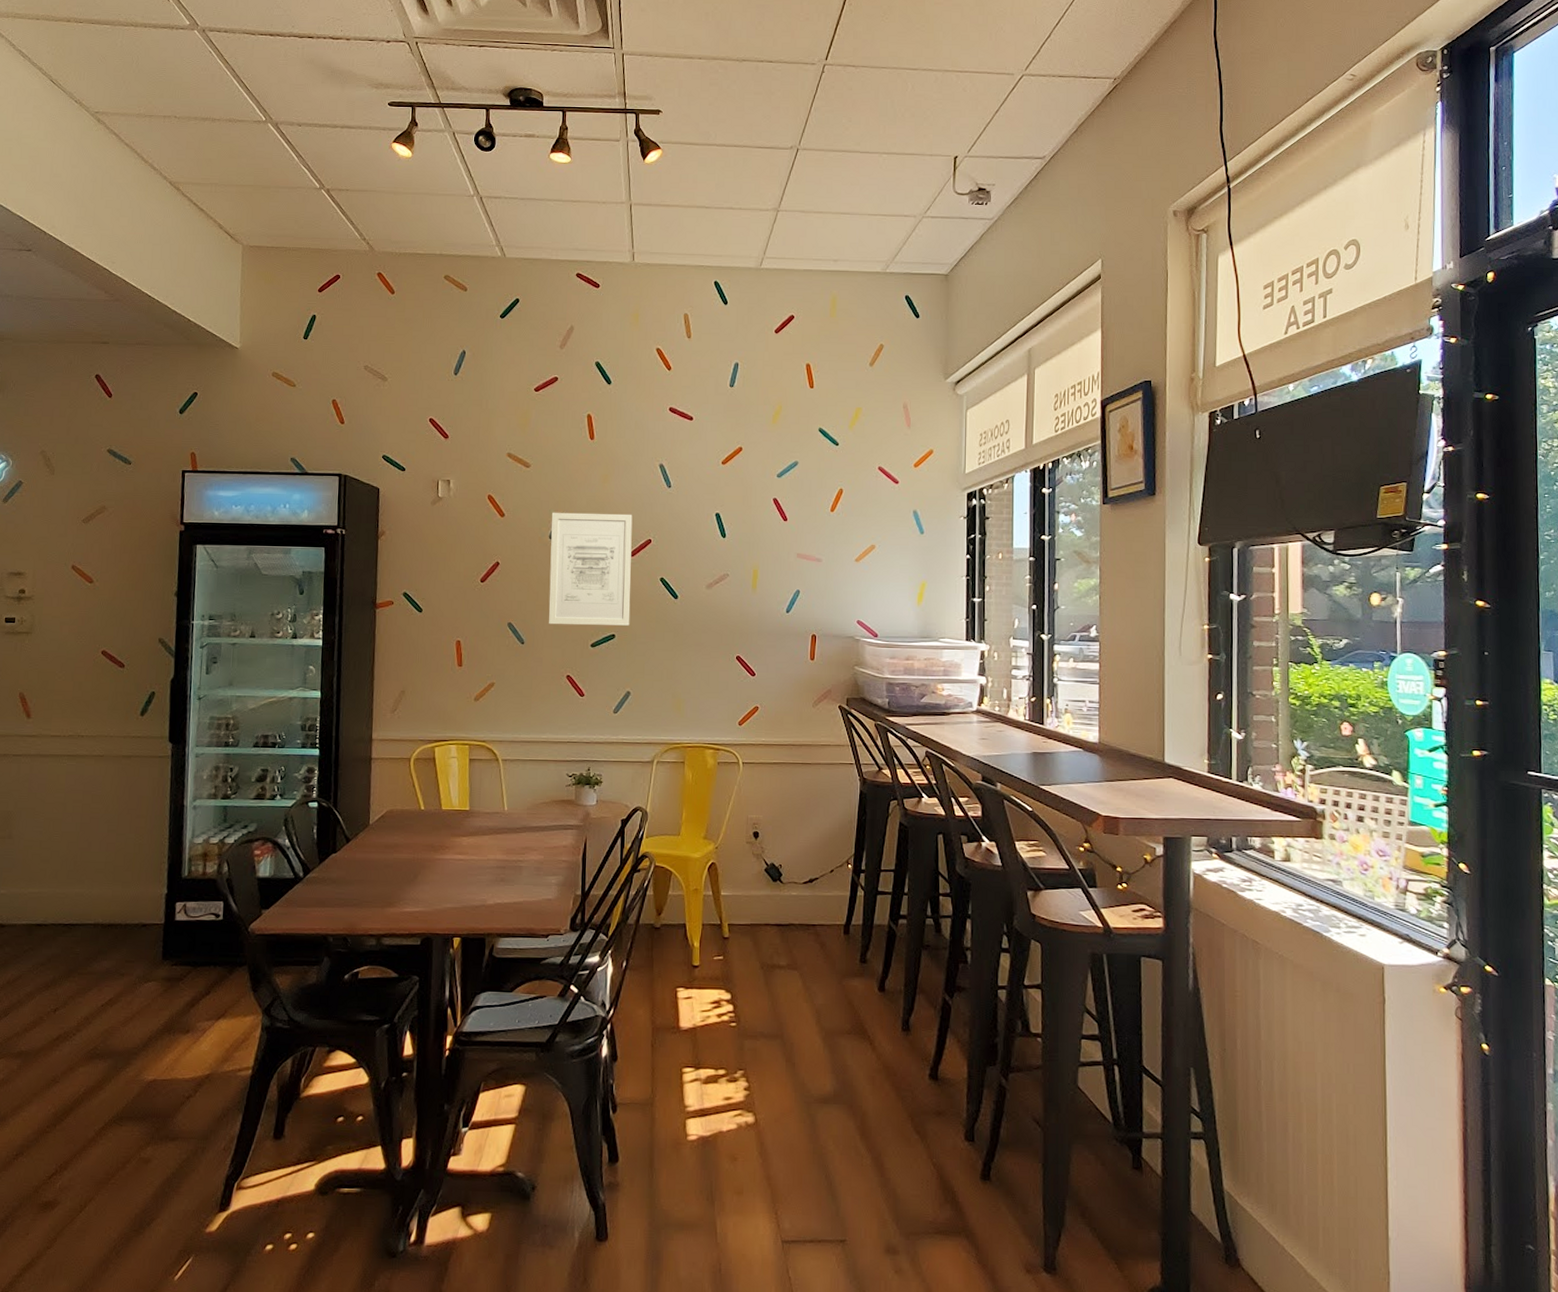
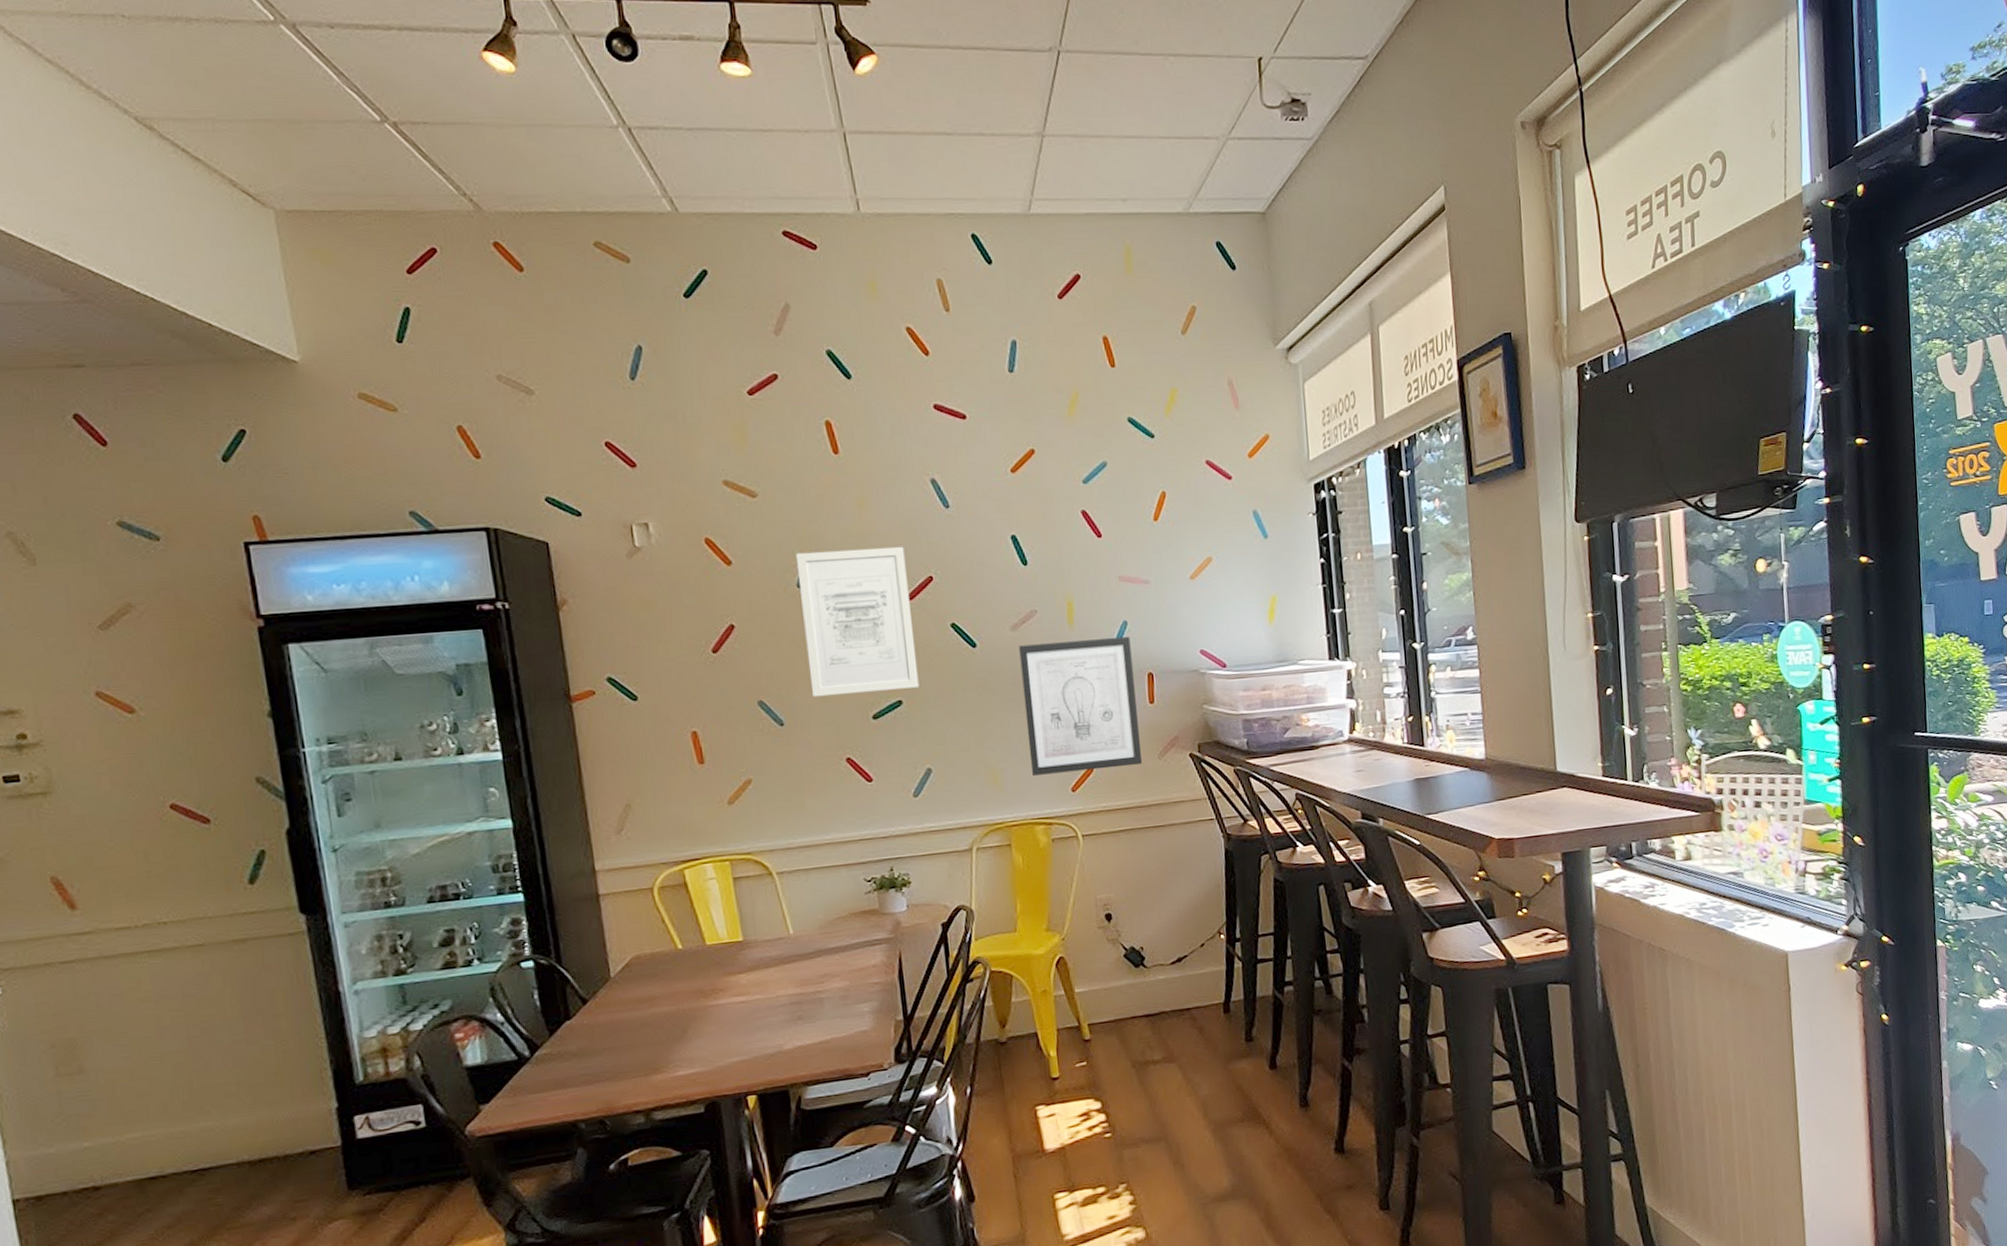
wall art: none [708,601,800,710] -> present [1019,637,1143,776]

